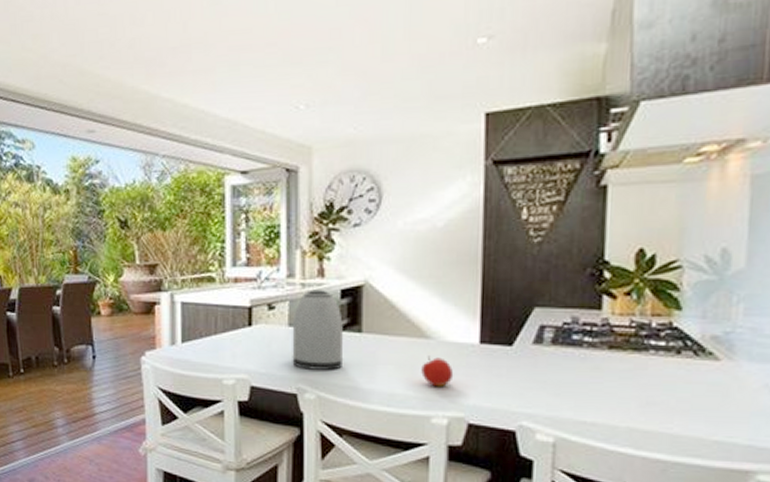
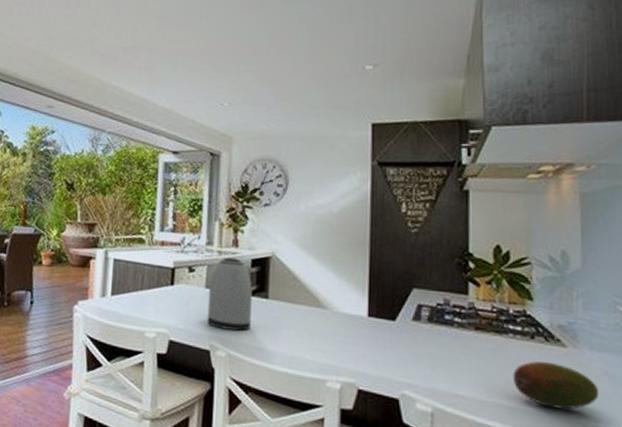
fruit: present [421,356,454,387] -> none [318,324,346,354]
fruit: none [651,378,757,429] -> present [512,361,600,410]

